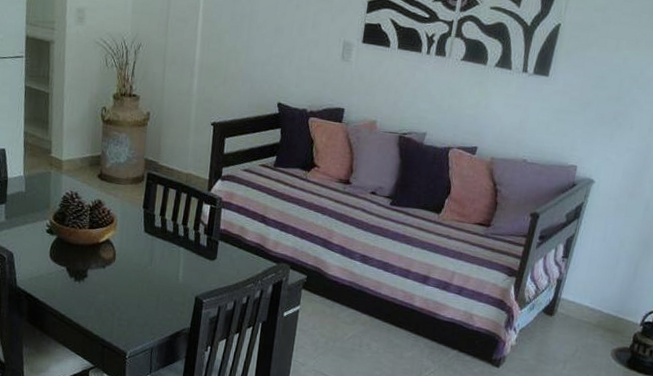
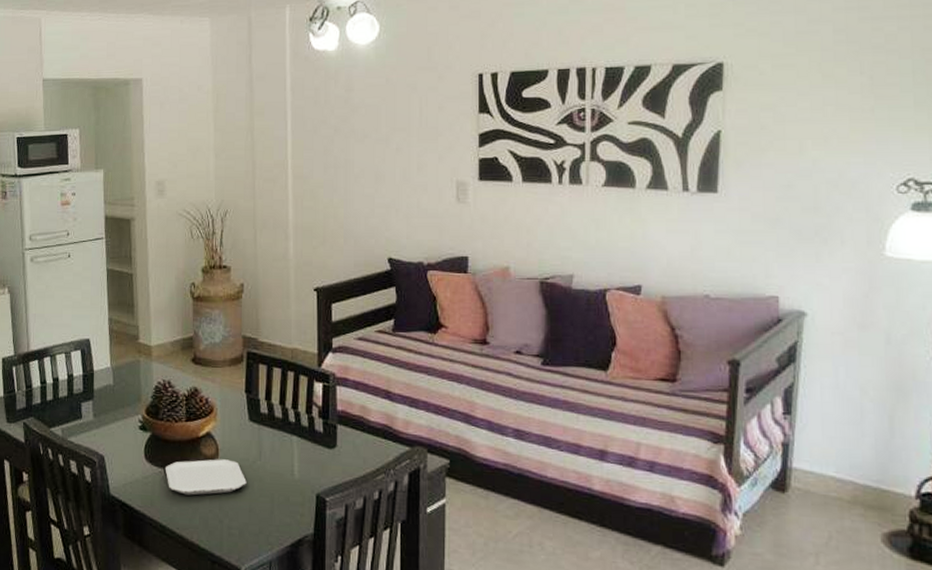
plate: none [67,262,138,292] -> present [164,459,247,496]

